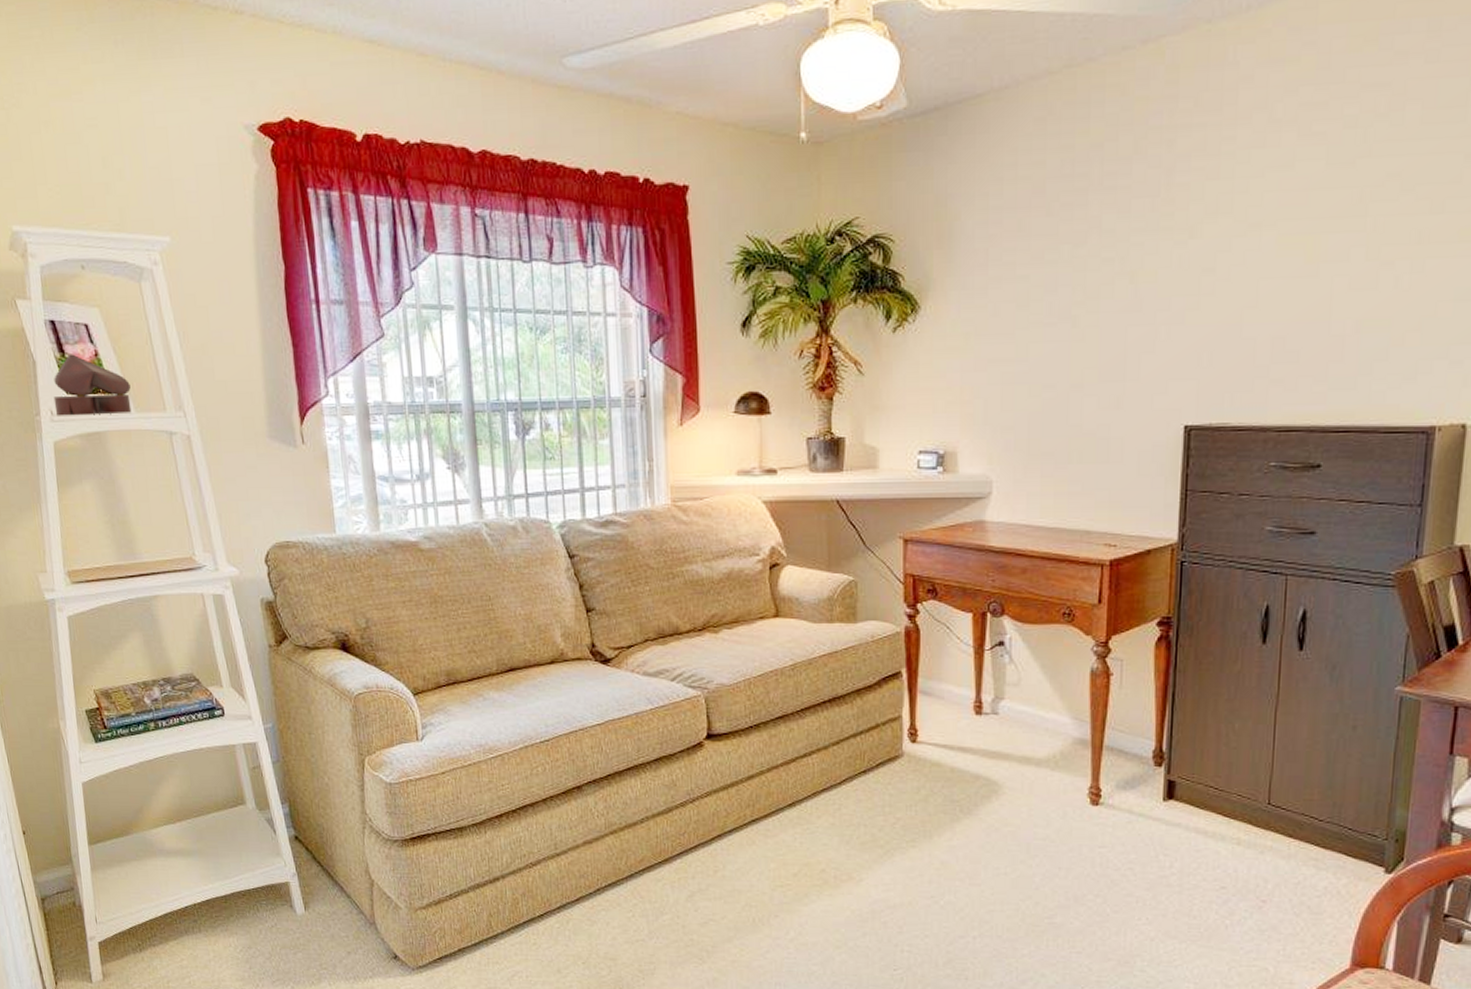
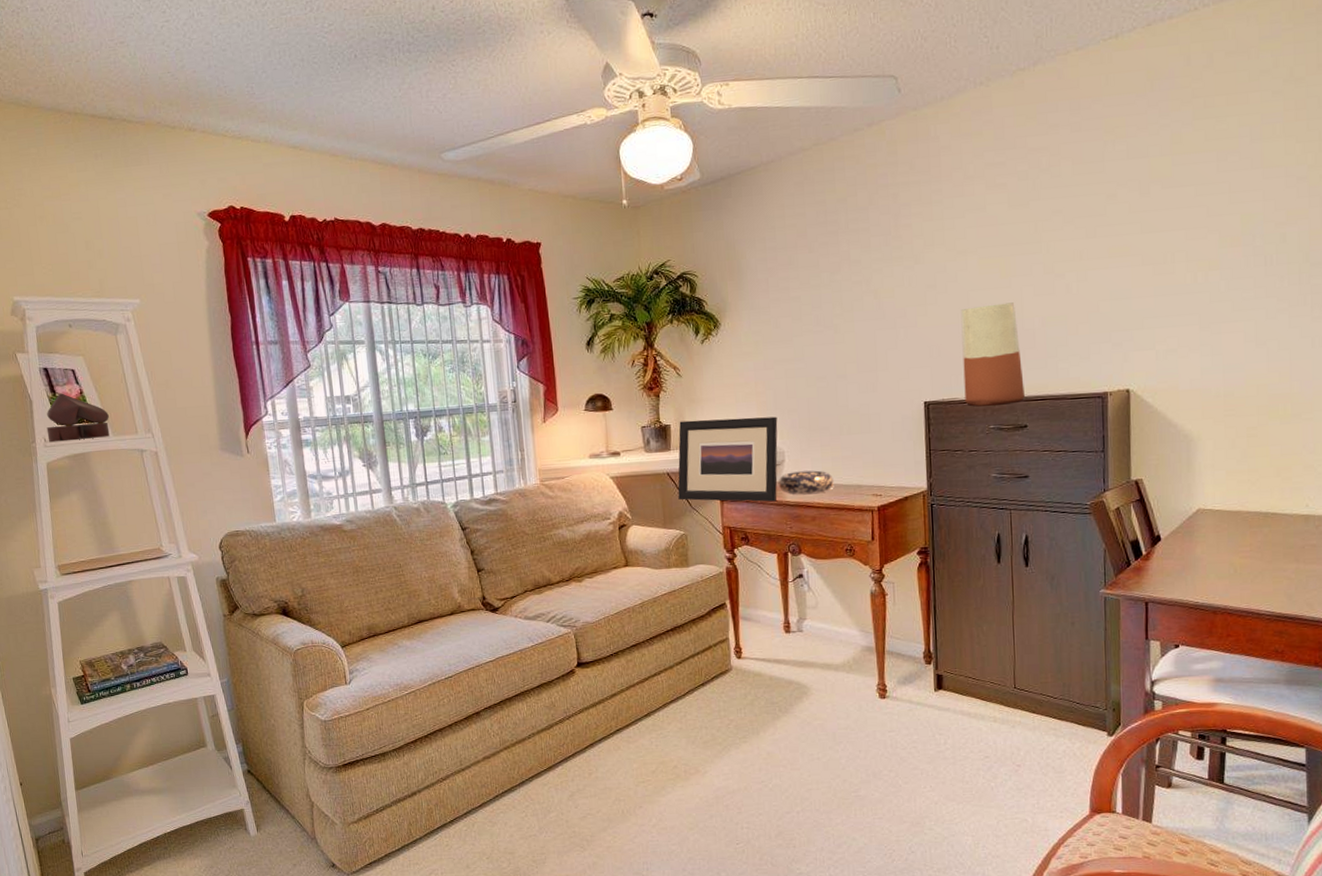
picture frame: none [849,433,987,546] -> present [678,416,778,502]
decorative bowl: none [980,508,1055,539] -> present [778,470,834,495]
vase: none [1240,298,1323,438] -> present [960,302,1025,408]

